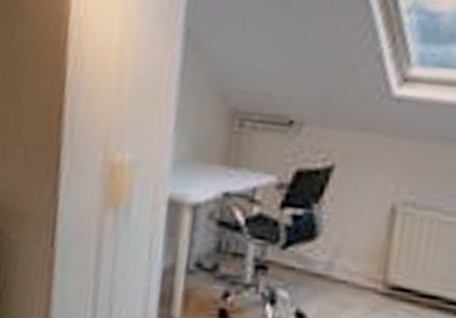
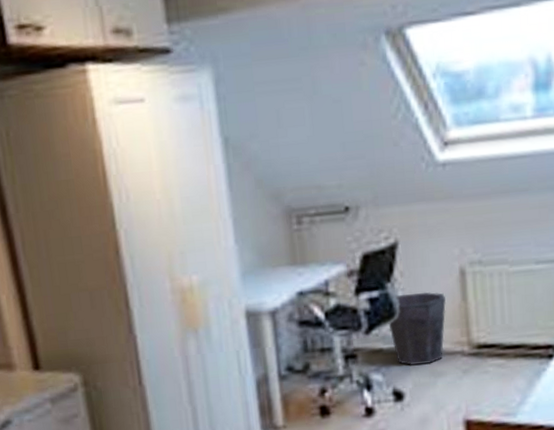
waste bin: none [306,218,370,294] -> present [388,292,446,366]

